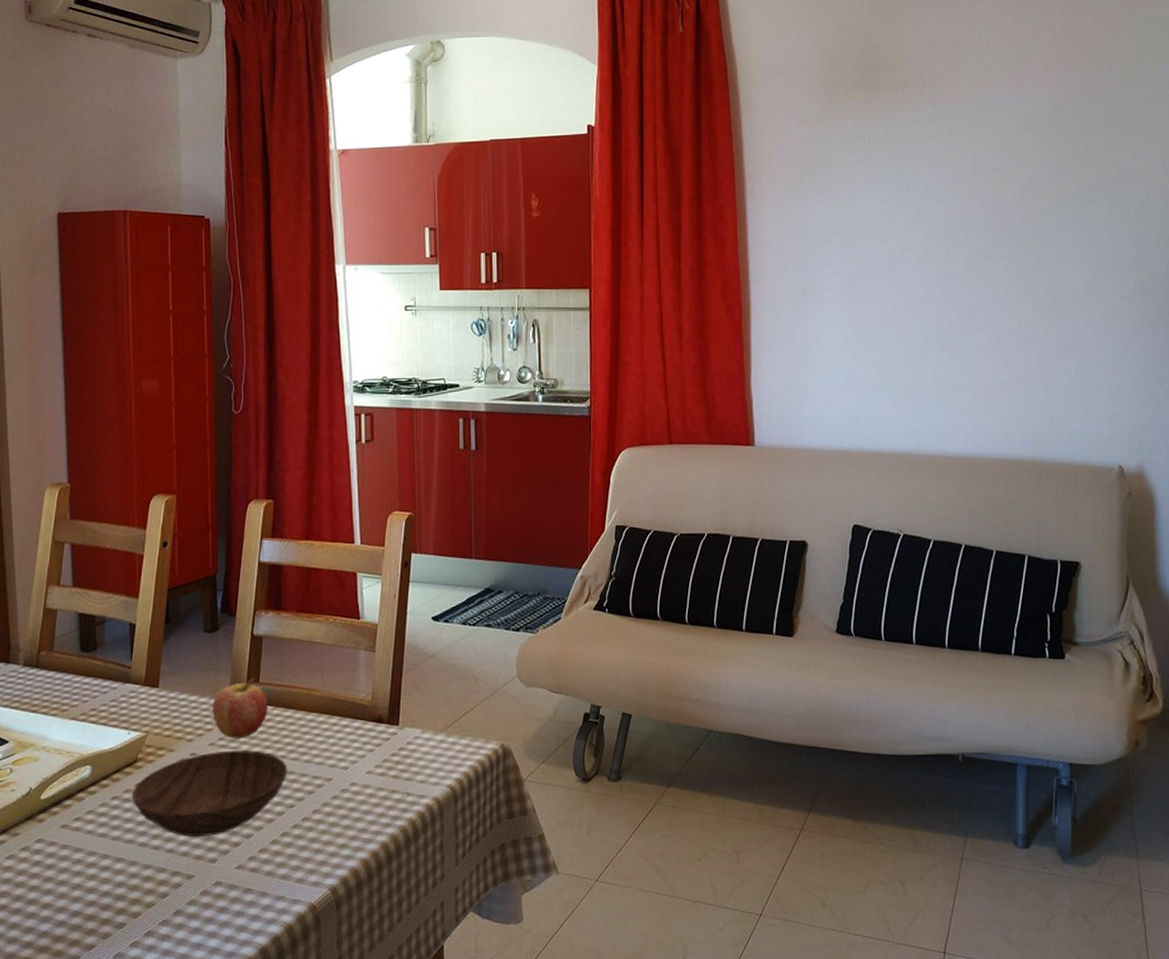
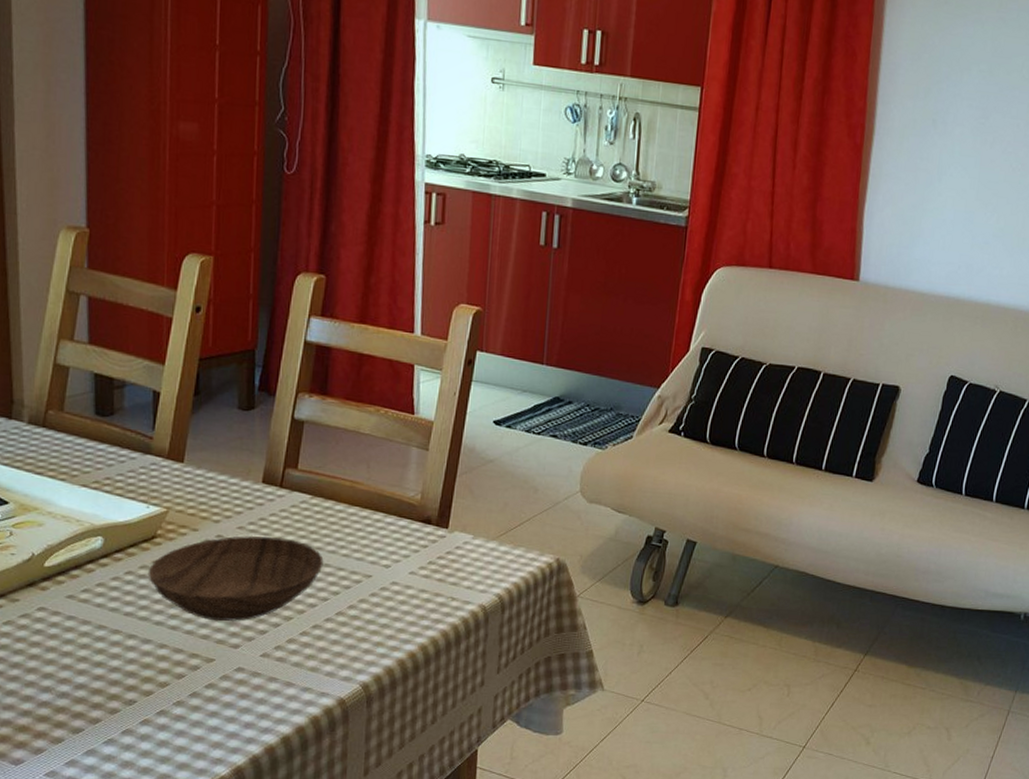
fruit: present [212,677,268,739] -> none [243,463,306,526]

